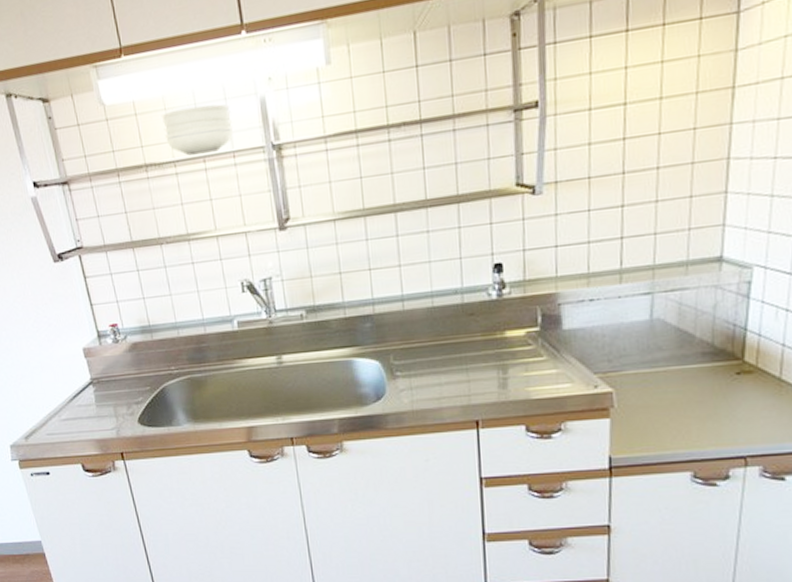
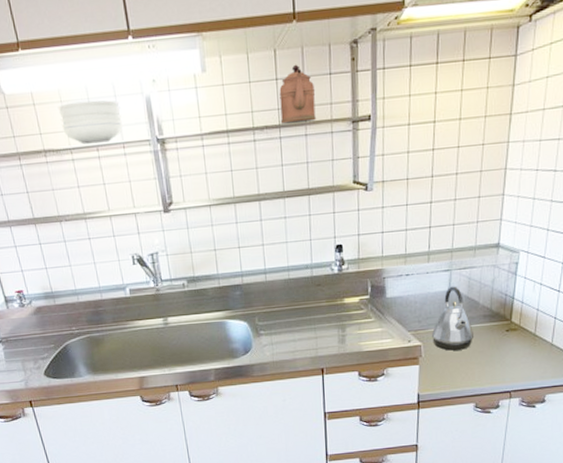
coffeepot: none [420,46,467,119] -> present [279,64,316,125]
kettle: none [627,313,690,400] -> present [431,286,475,351]

